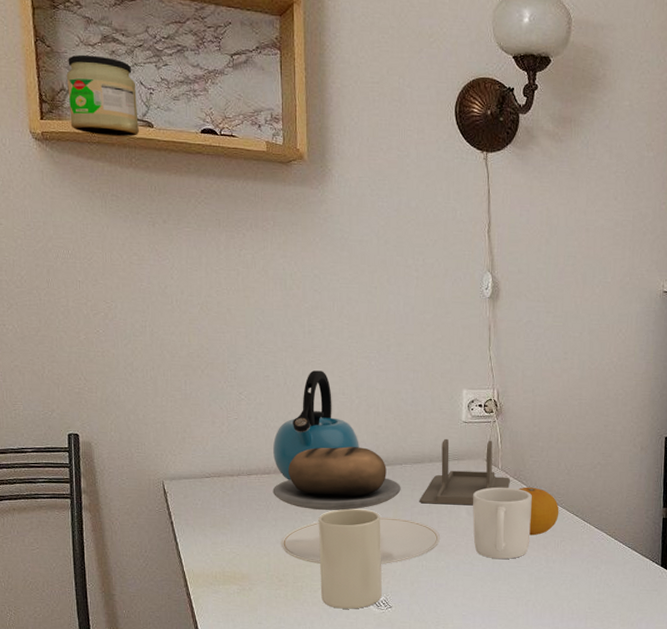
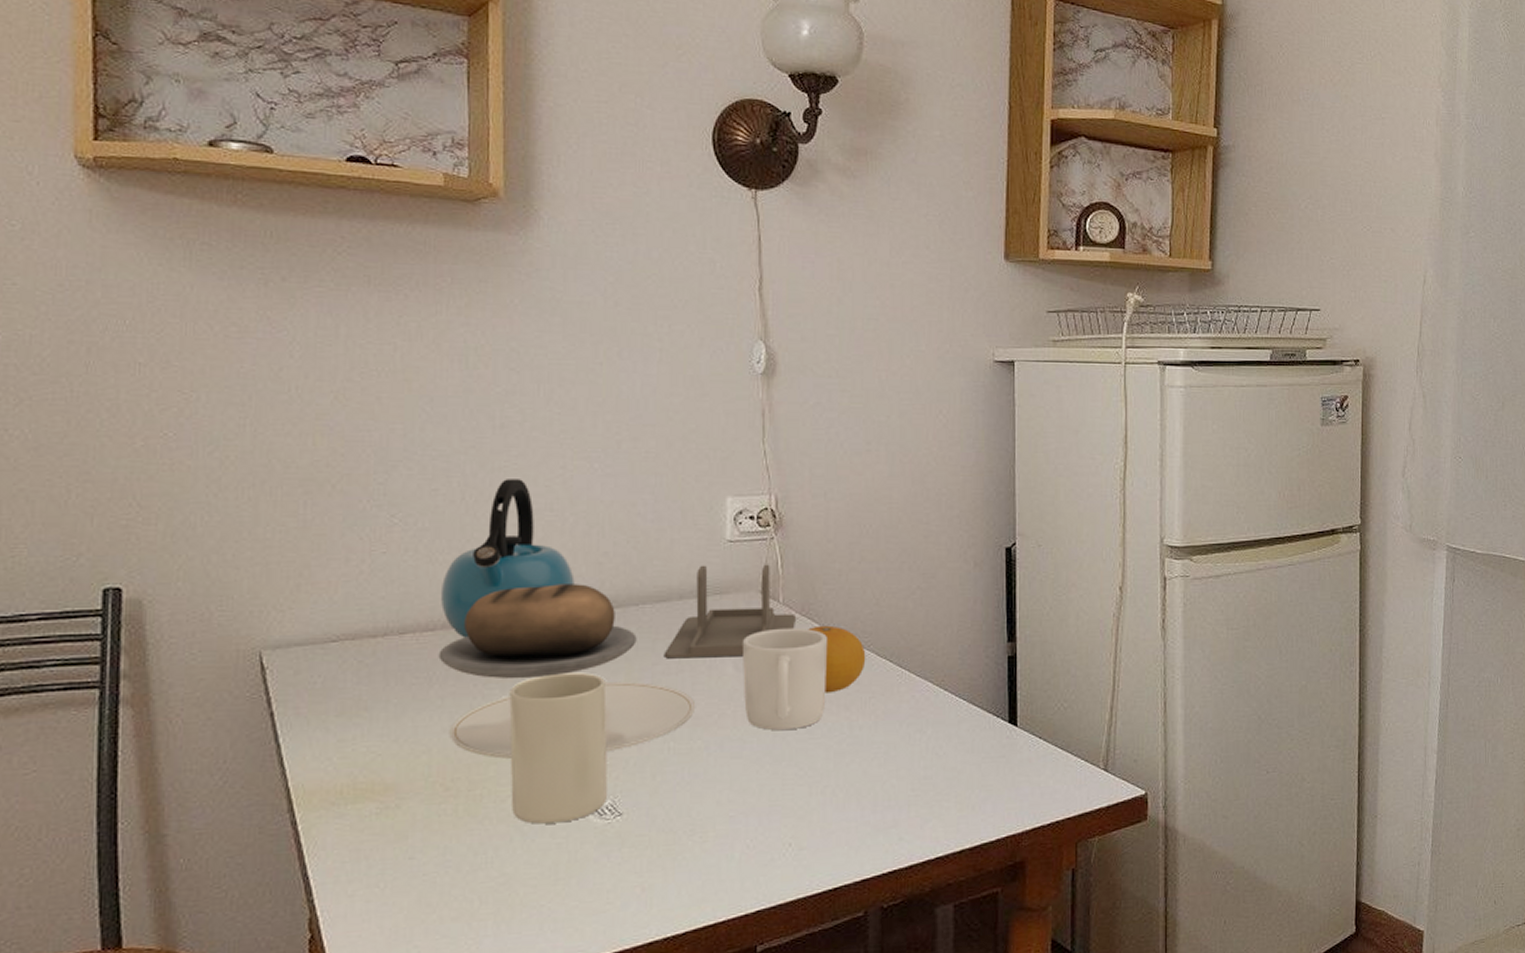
jar: present [66,54,139,137] -> none [139,55,251,166]

